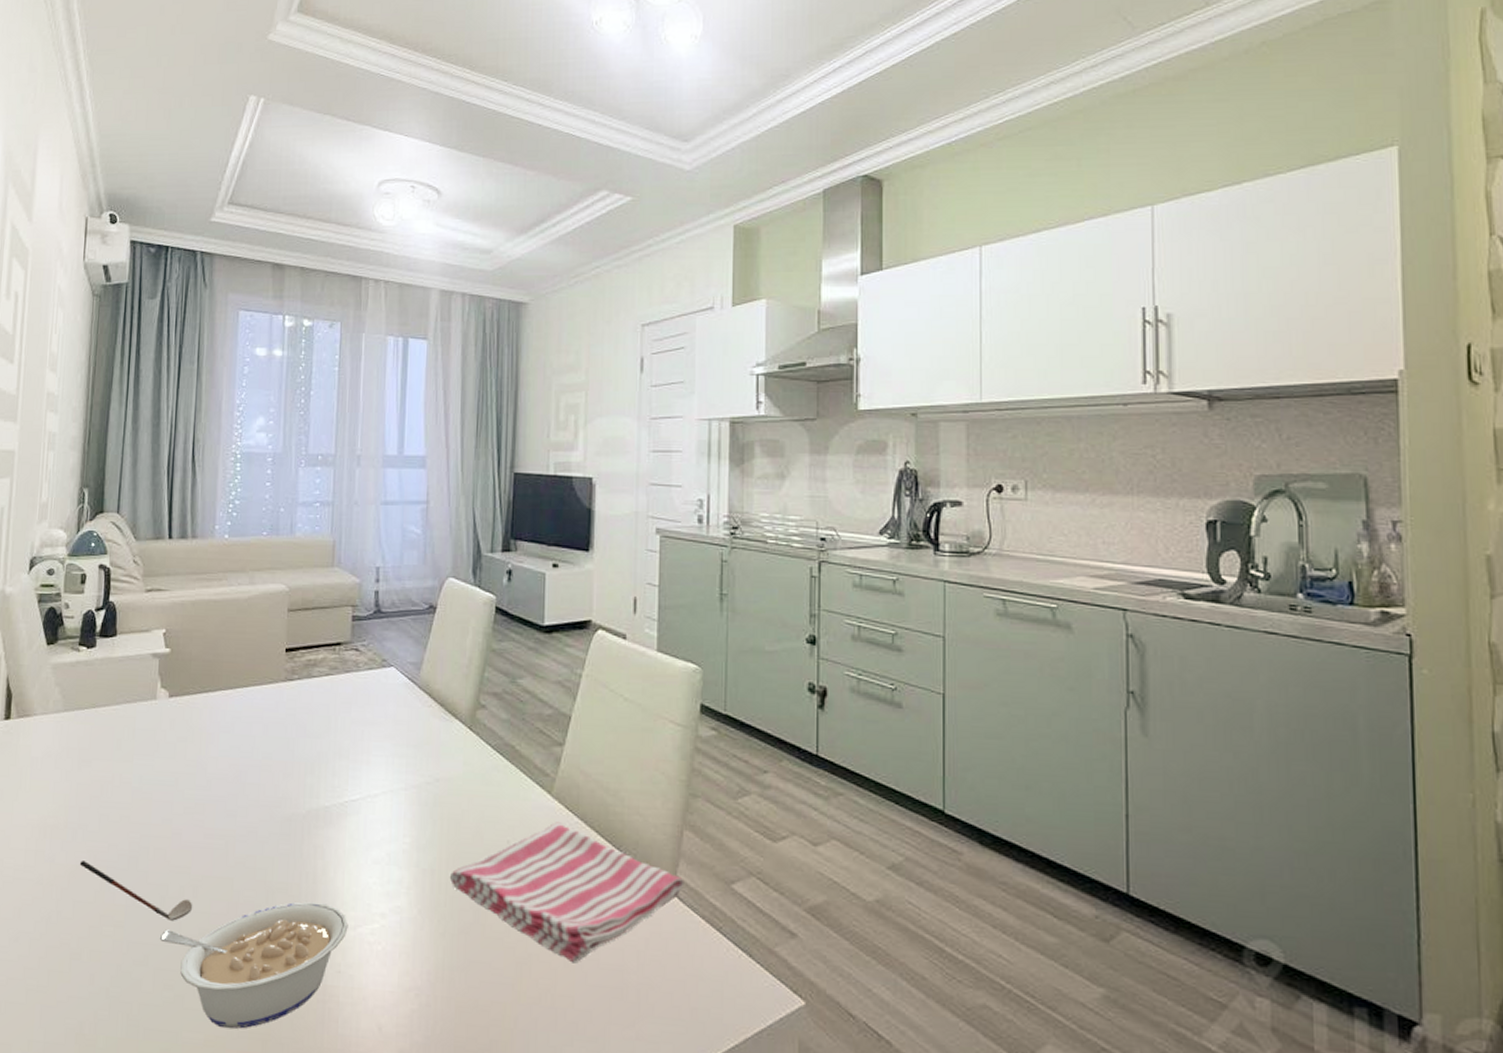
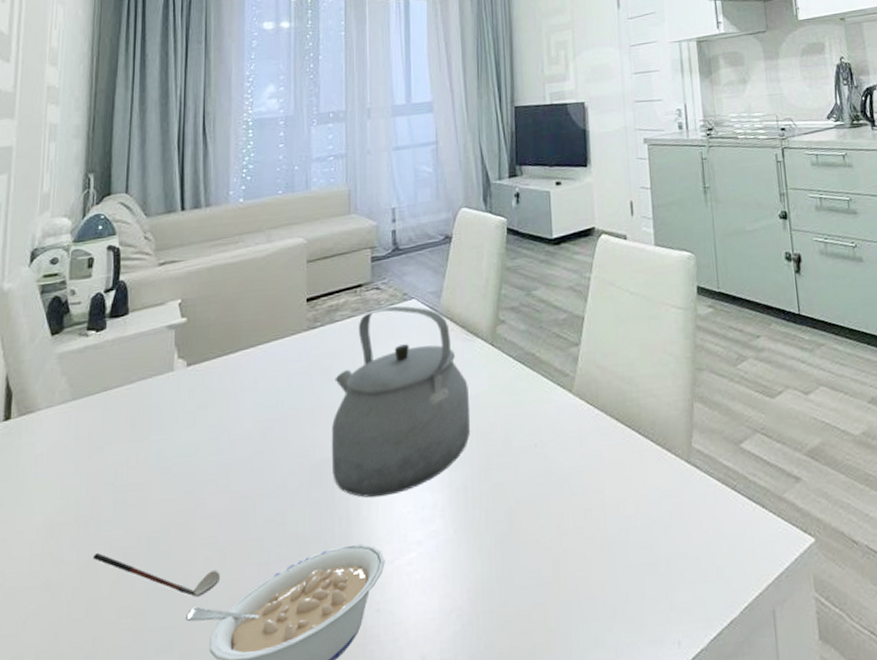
tea kettle: none [302,671,443,863] -> present [331,306,471,498]
dish towel: present [450,822,684,963] -> none [483,417,699,550]

